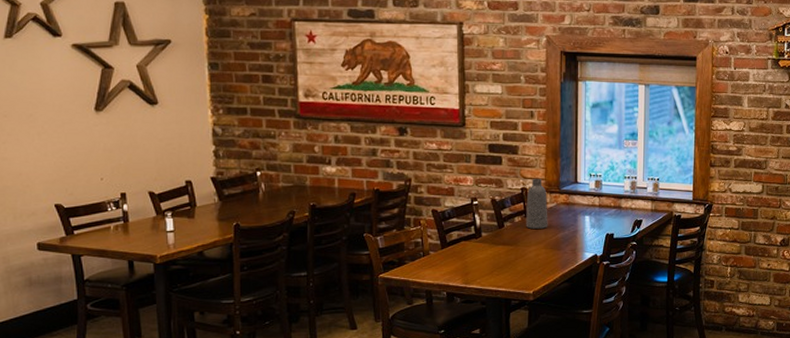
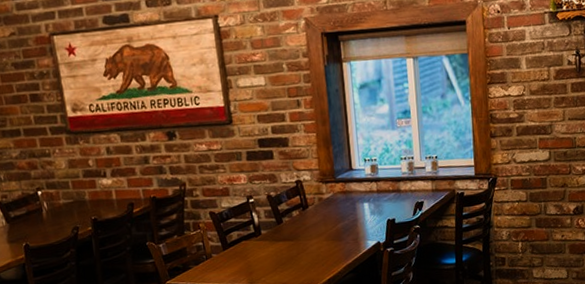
vase: present [526,178,548,229] -> none [302,169,327,222]

